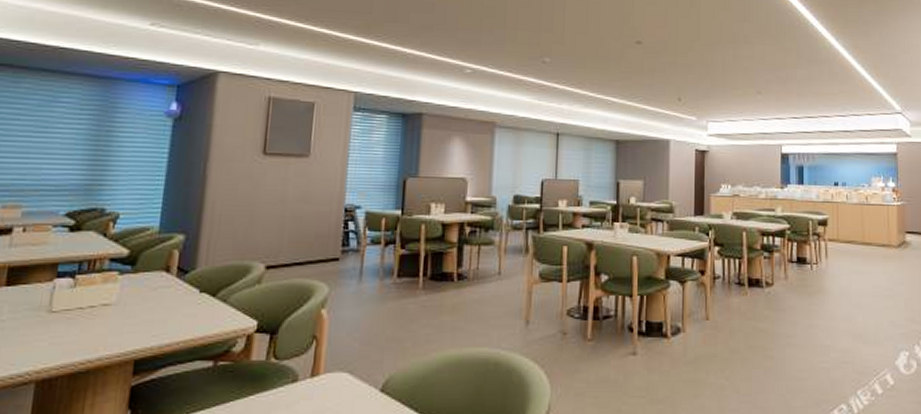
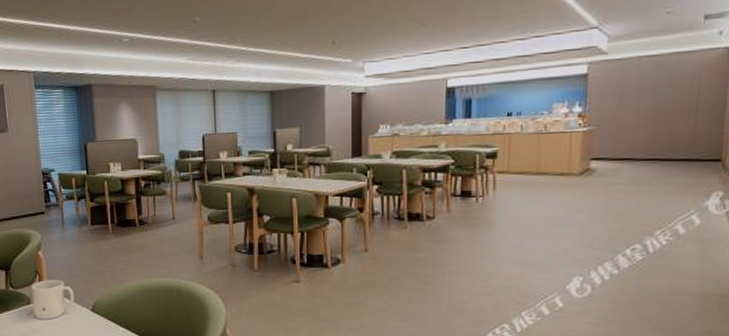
mug: none [300,348,362,404] -> present [31,280,75,319]

